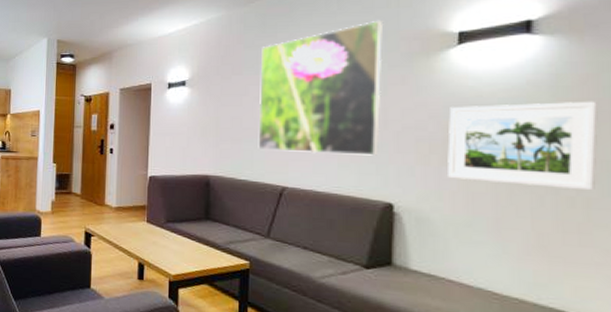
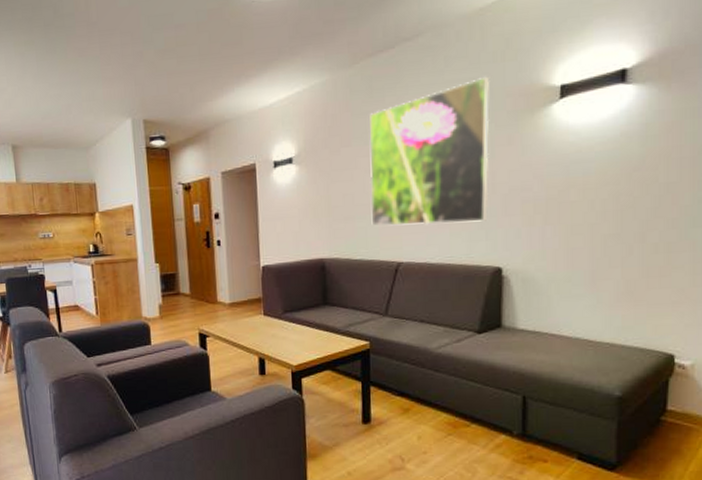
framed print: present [447,101,598,191] -> none [550,148,680,237]

